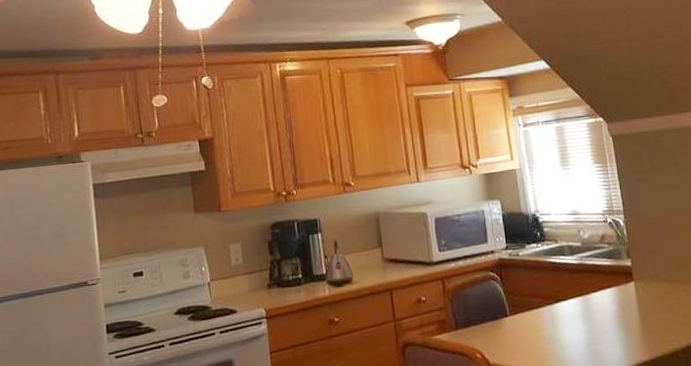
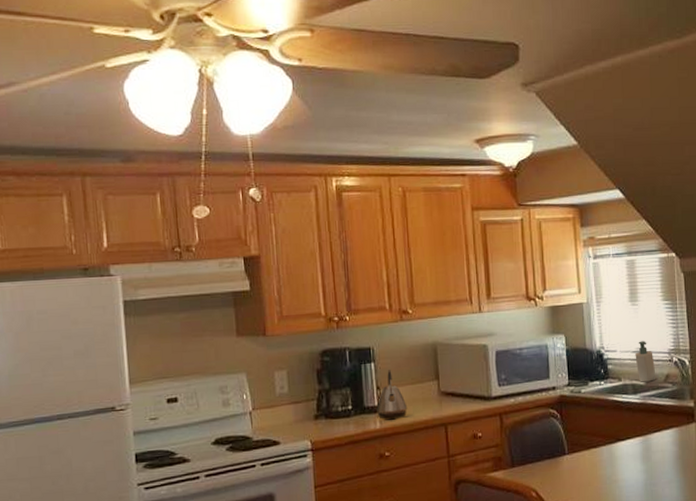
soap bottle: none [569,203,592,244] -> present [635,341,656,382]

